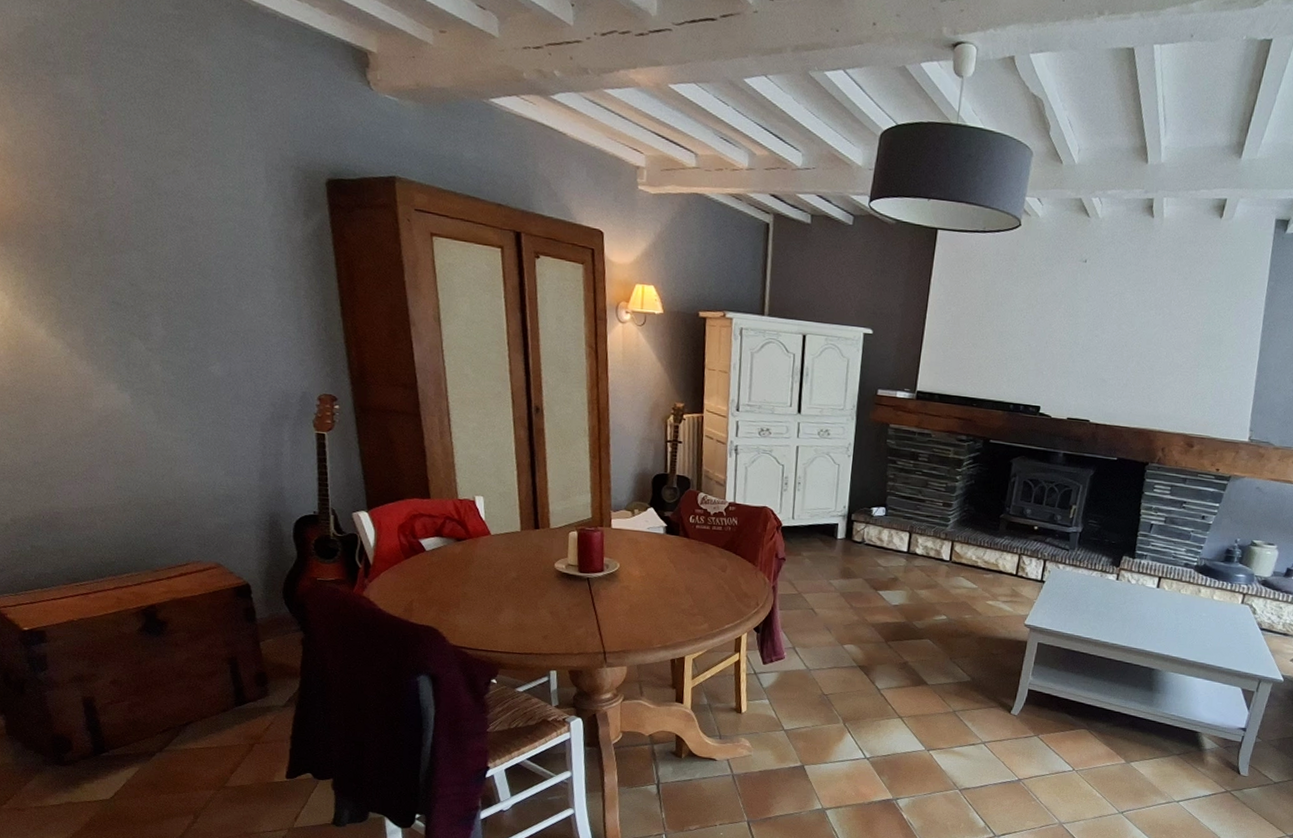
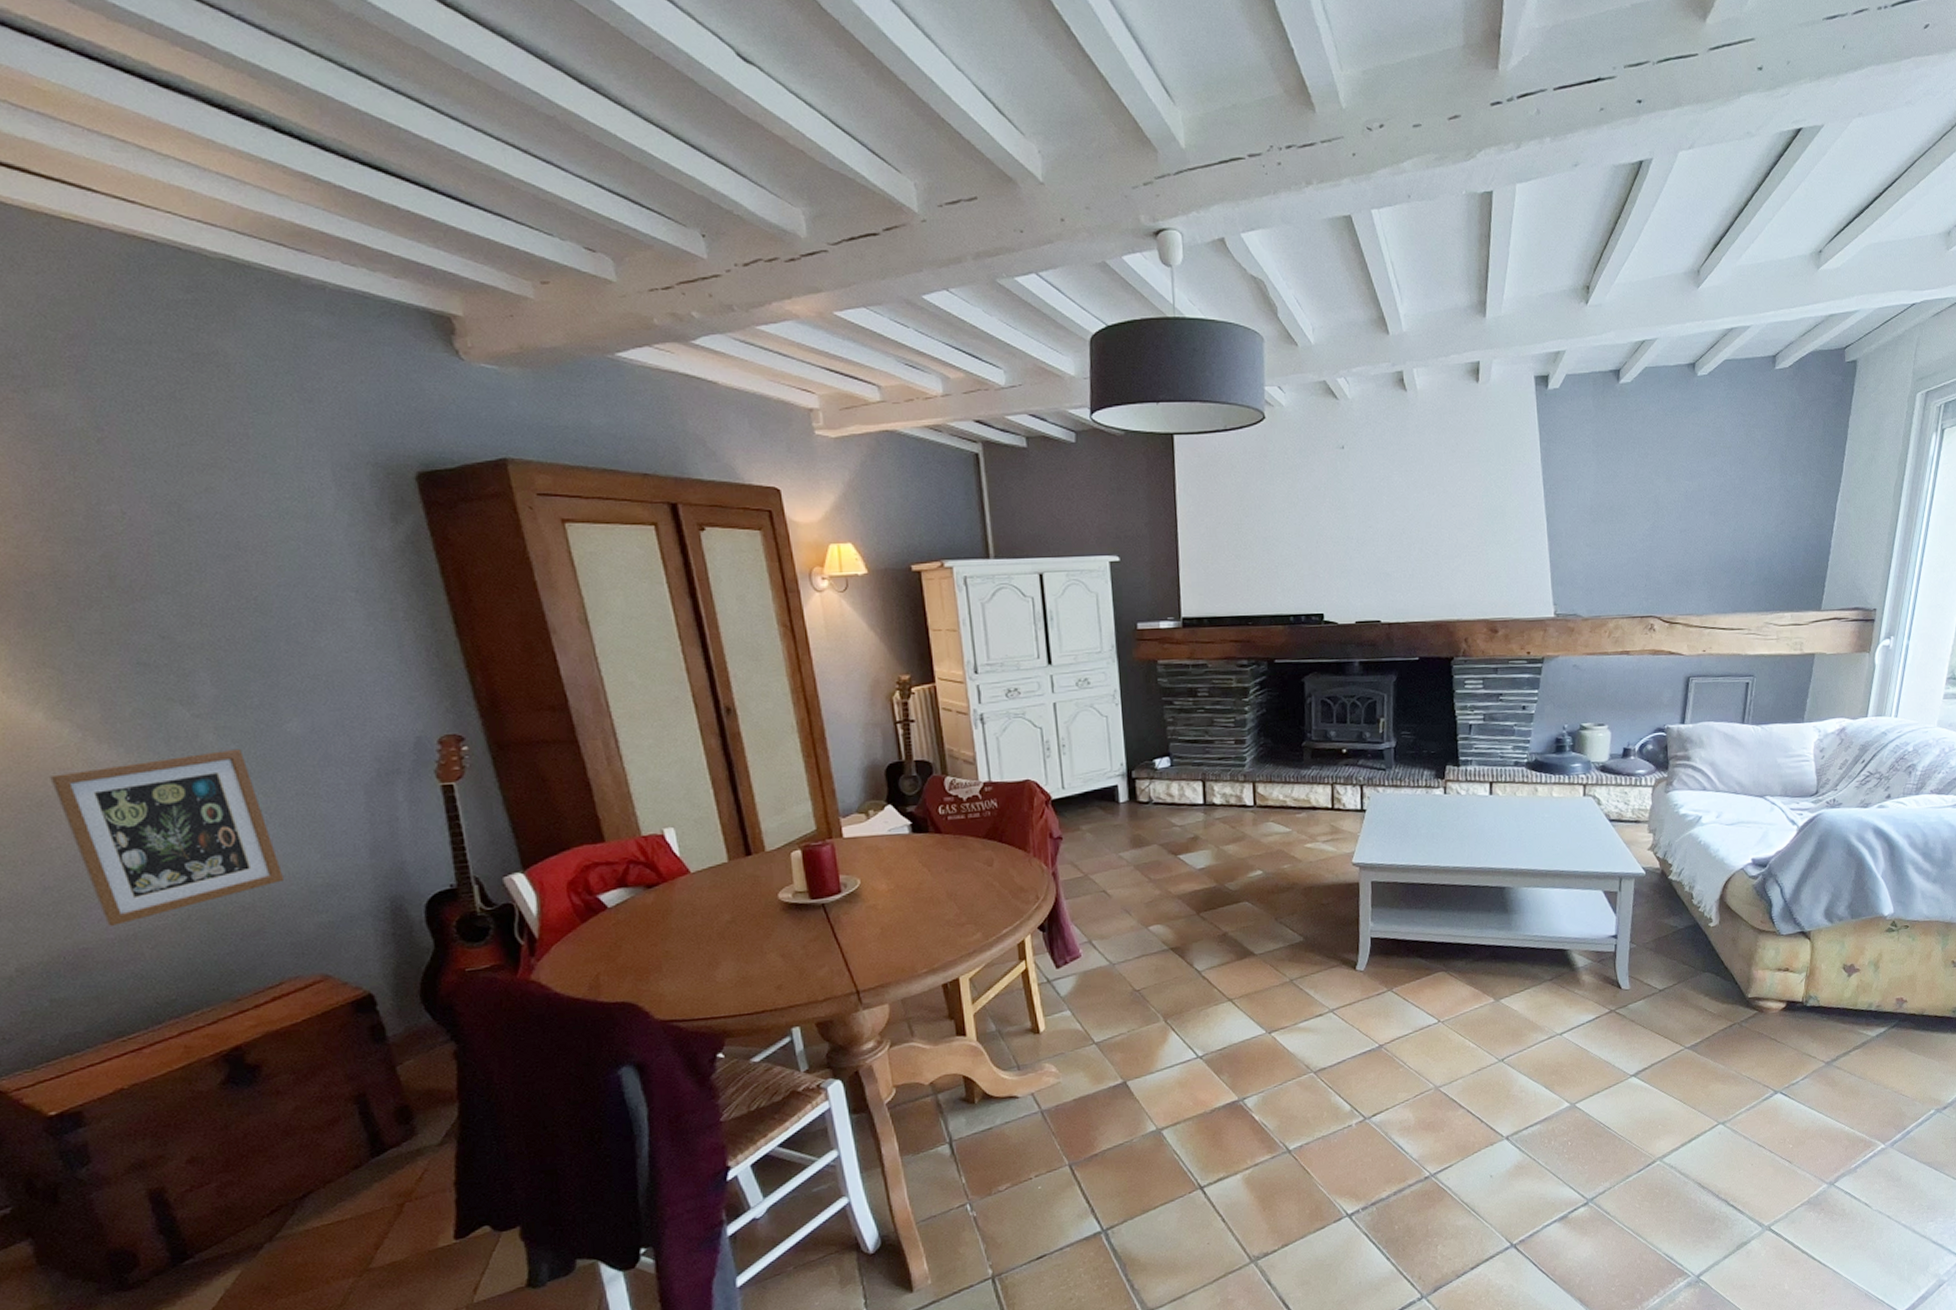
picture frame: none [45,378,198,500] -> present [50,748,285,926]

